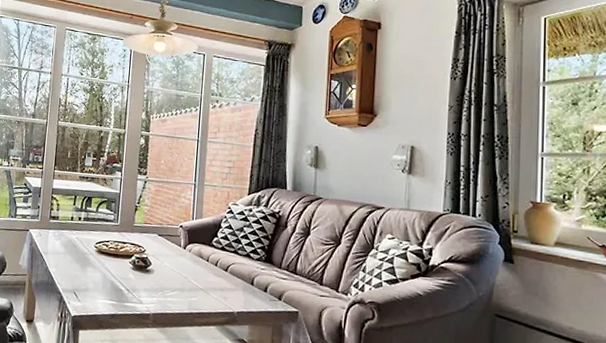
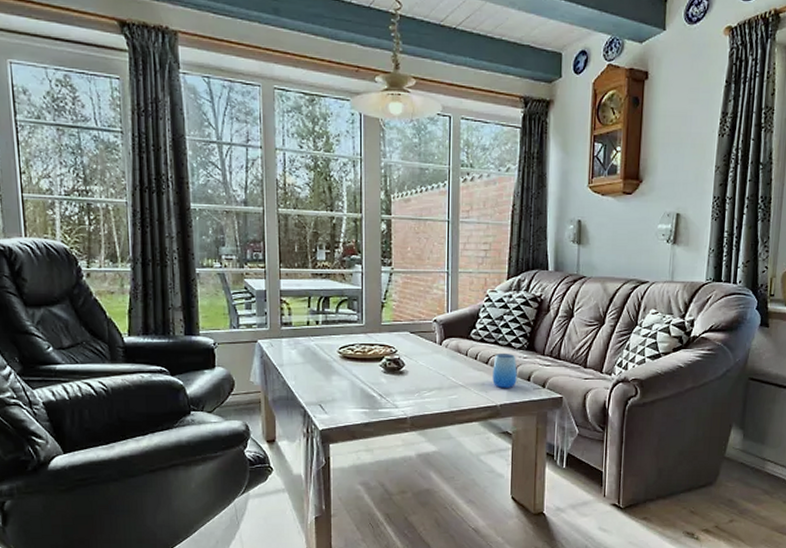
cup: none [231,262,255,297] -> present [492,354,517,388]

